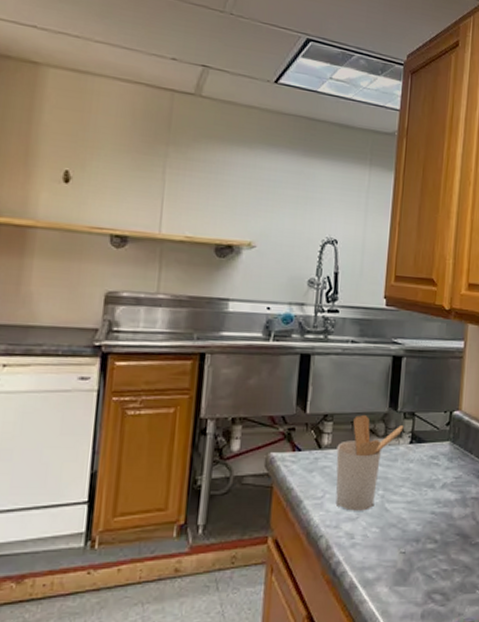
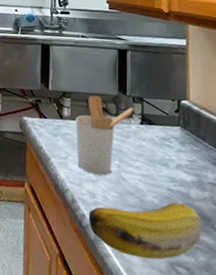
banana: none [343,525,462,596] -> present [88,202,203,260]

